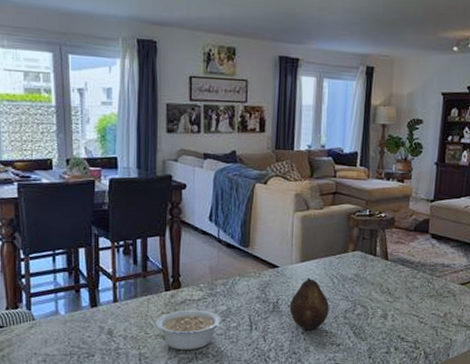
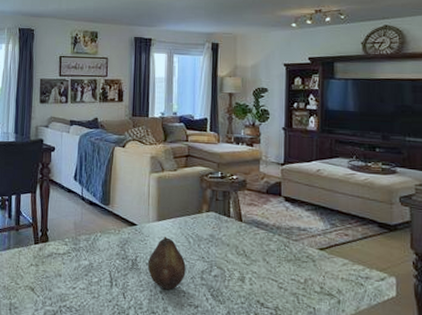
legume: present [156,309,229,351] -> none [26,262,91,303]

